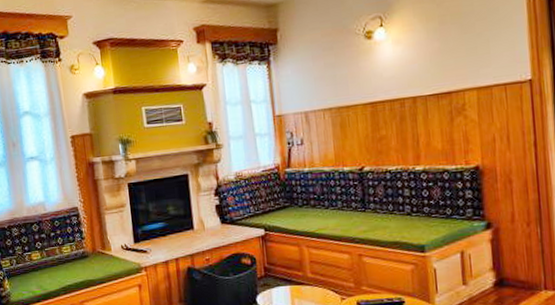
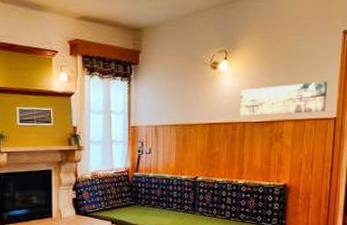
wall art: none [404,37,516,90] -> present [239,81,328,116]

